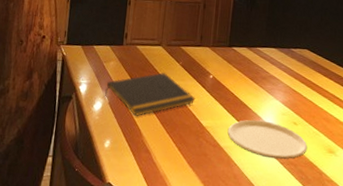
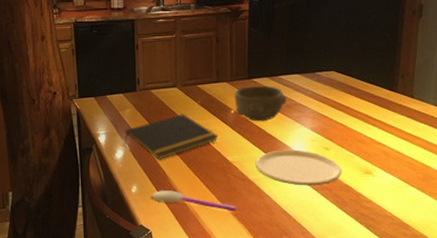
spoon: none [124,147,206,178] -> present [152,189,237,212]
bowl: none [214,53,262,90] -> present [234,85,287,122]

